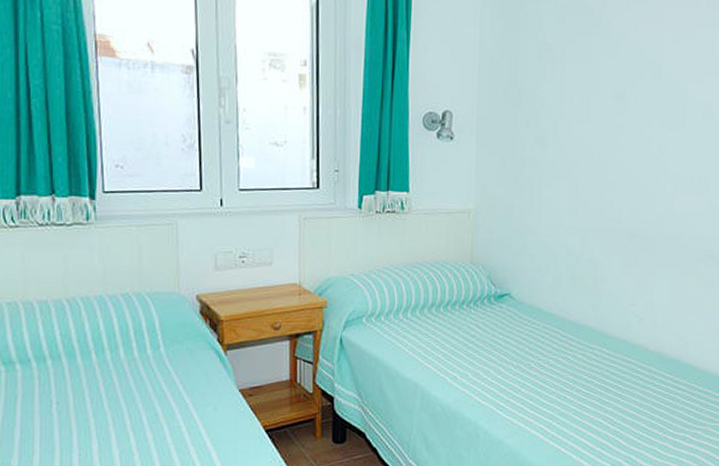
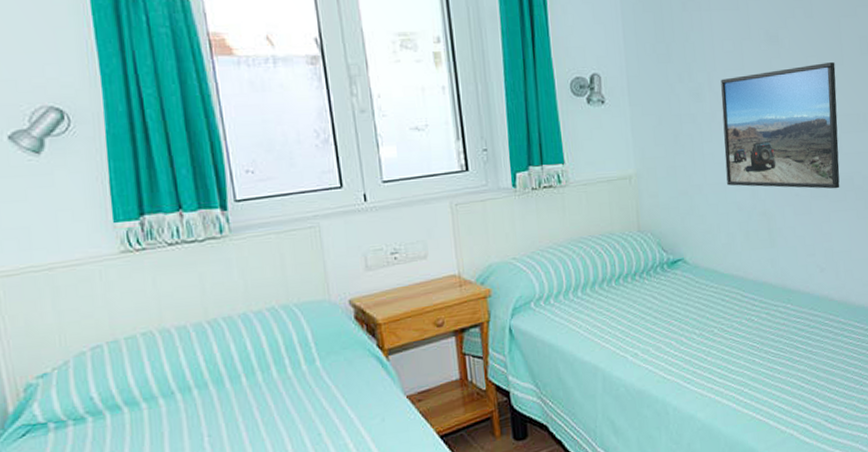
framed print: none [560,124,677,245] -> present [721,62,840,189]

